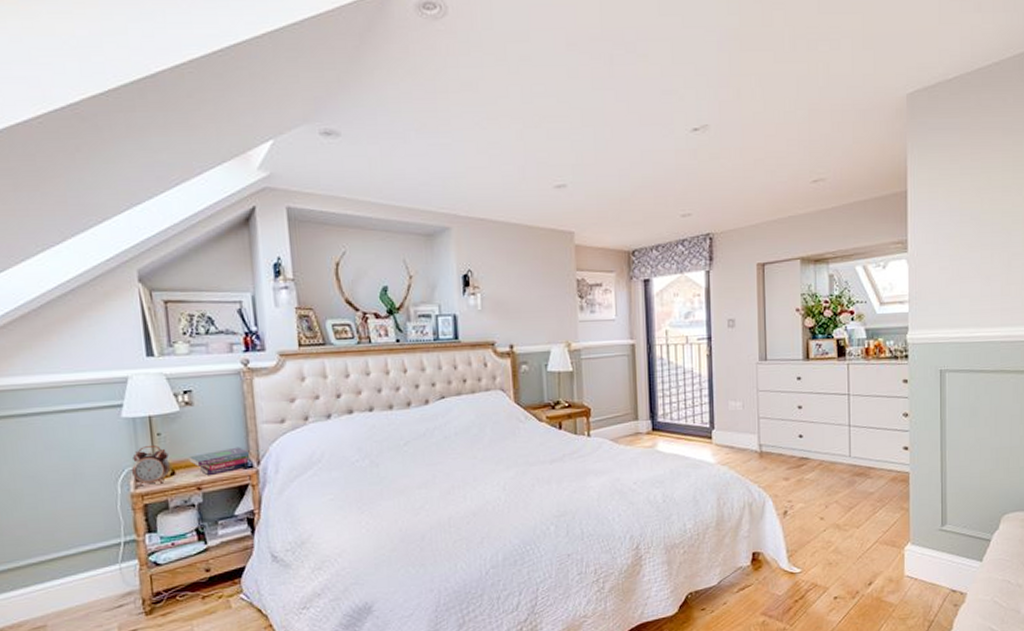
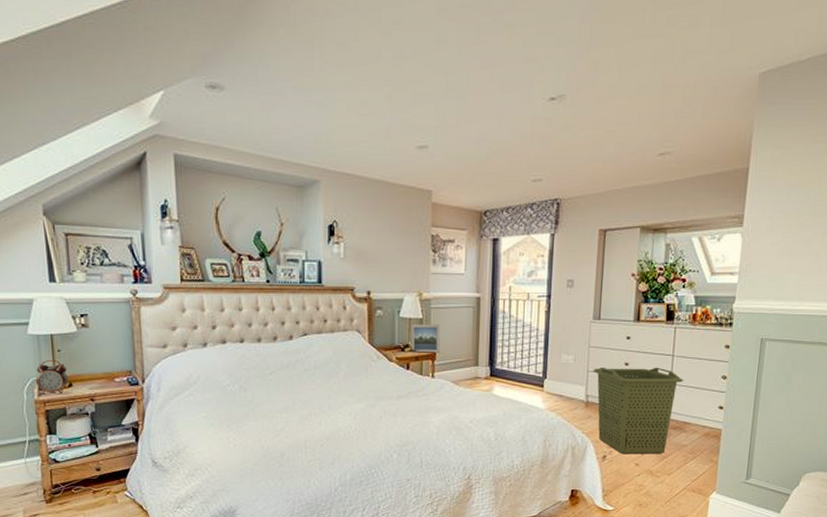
books: present [189,447,250,476] -> none [84,366,136,390]
picture frame: none [560,376,594,410] -> present [410,324,440,353]
laundry basket: none [764,408,862,507] -> present [593,367,683,453]

